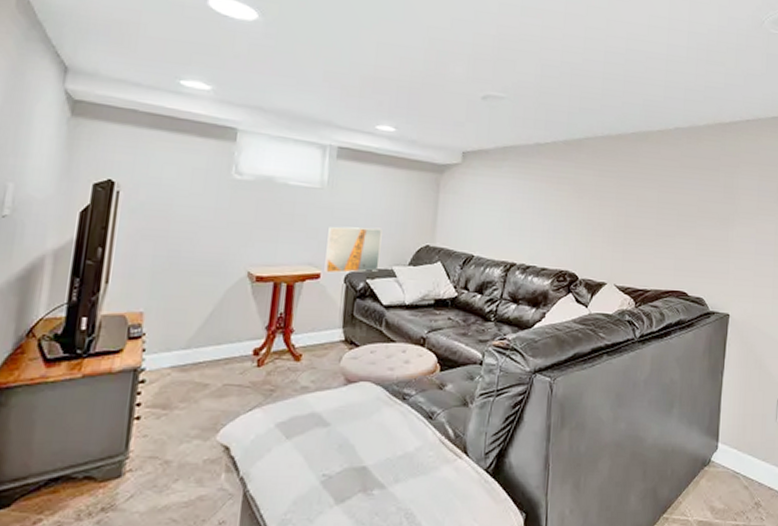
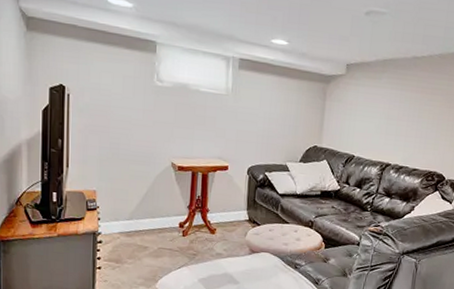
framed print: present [324,226,383,274] -> none [231,127,278,166]

